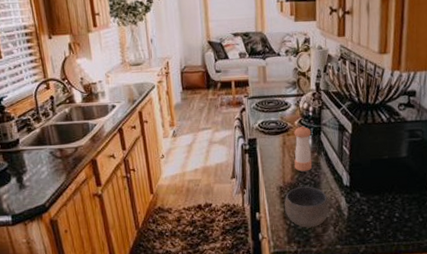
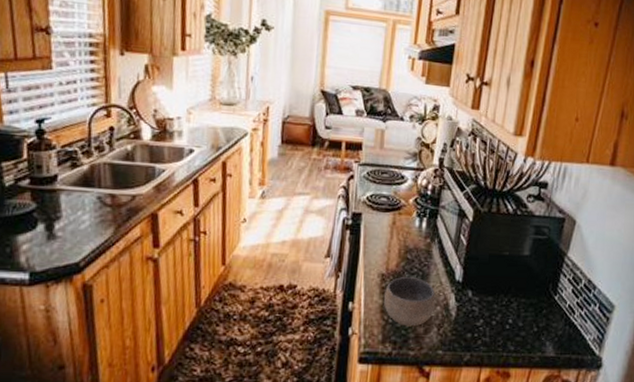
pepper shaker: present [294,126,313,172] -> none [402,205,427,259]

